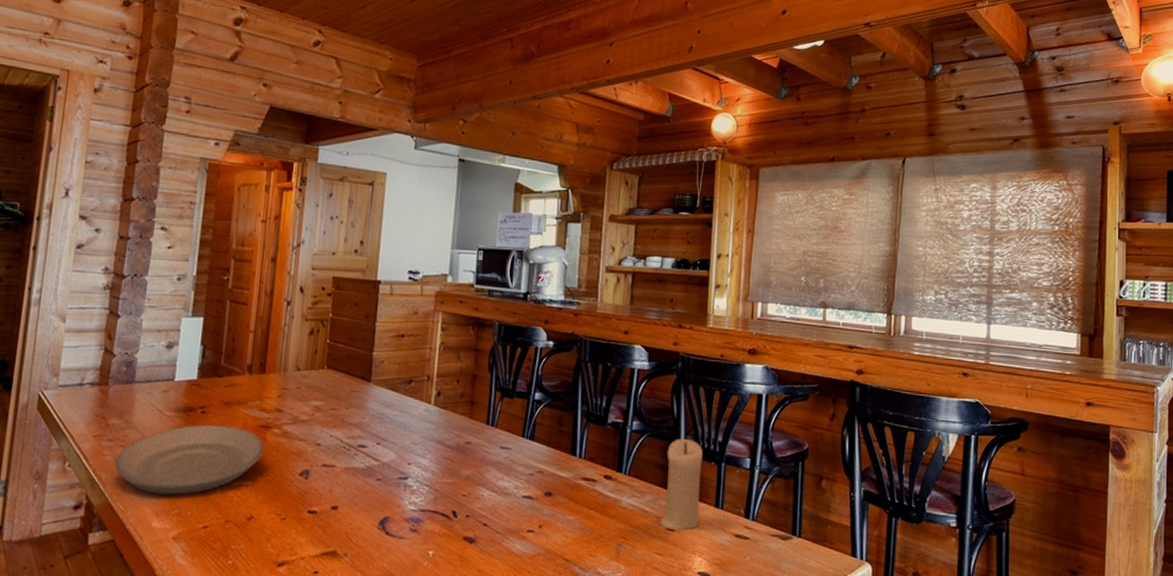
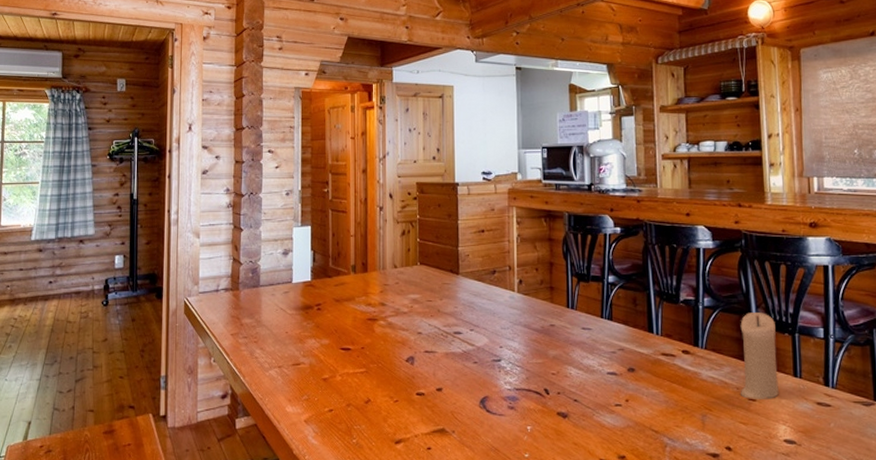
plate: present [114,424,264,495] -> none [250,320,373,383]

